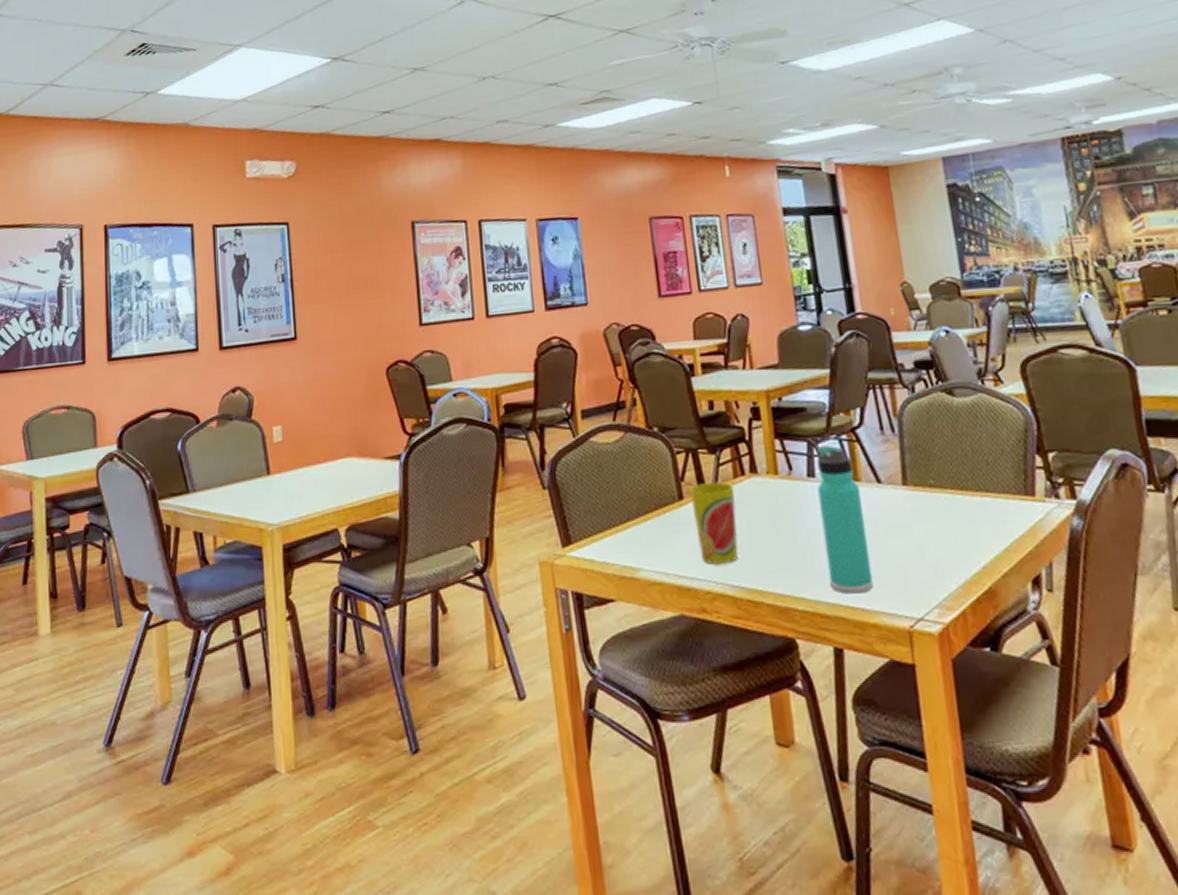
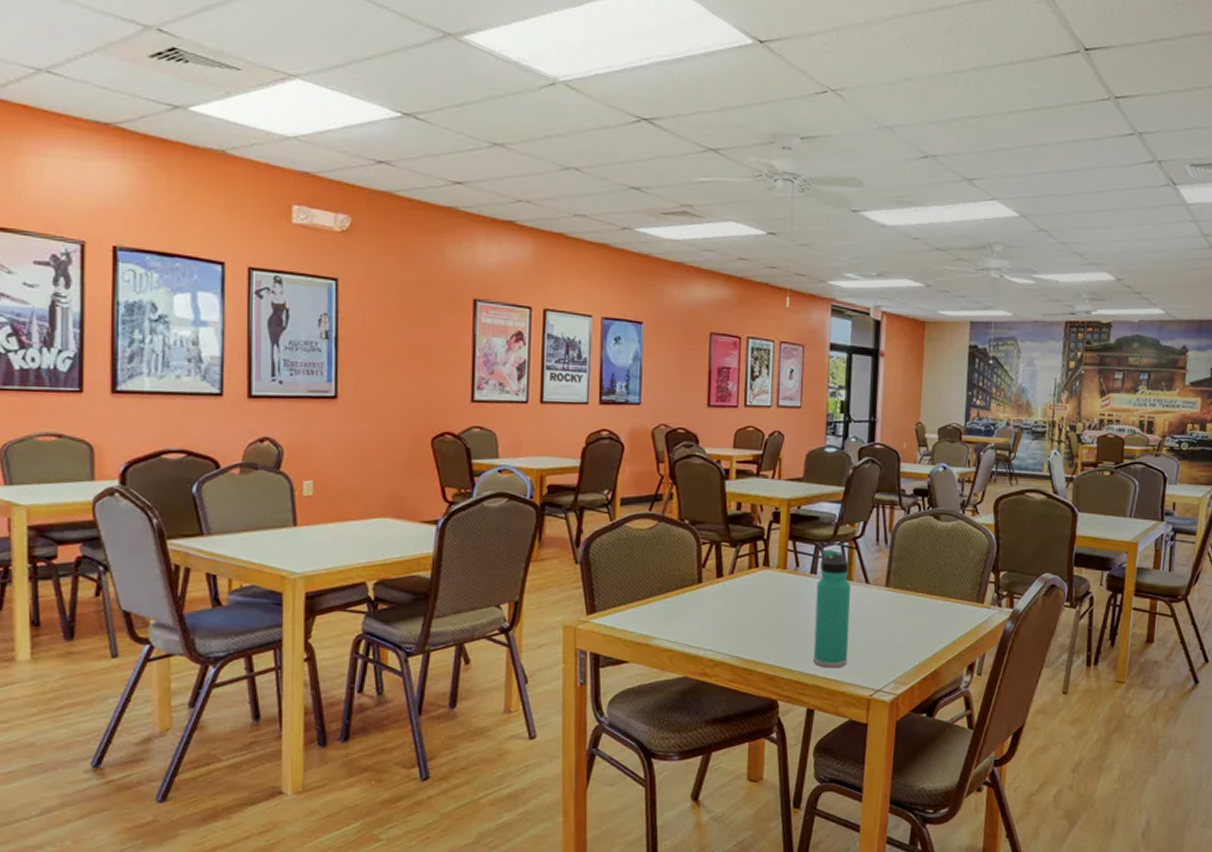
cup: present [690,482,739,564] -> none [708,571,748,638]

